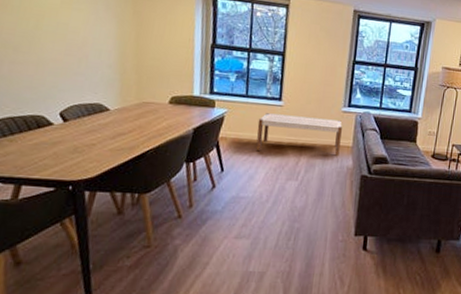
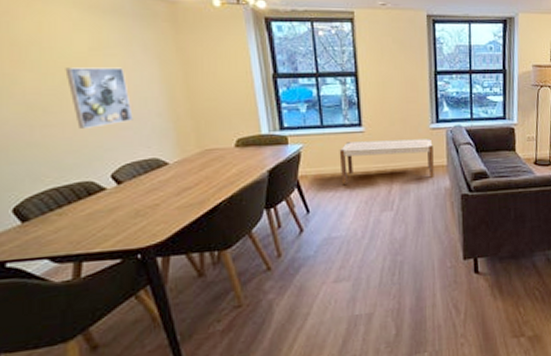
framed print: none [38,15,88,70] -> present [65,67,133,128]

